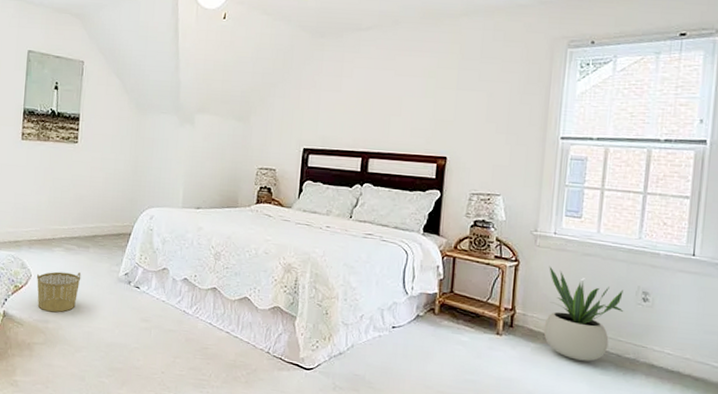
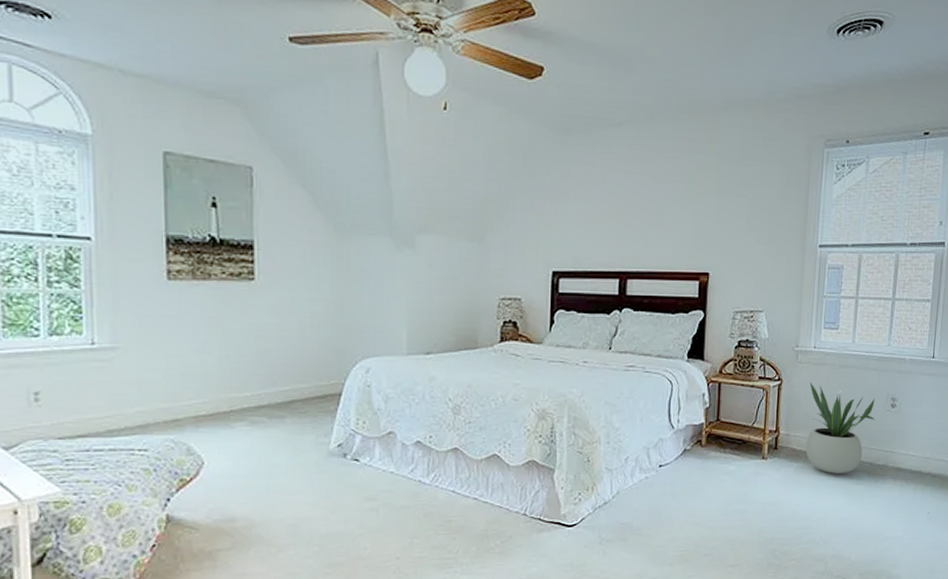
basket: present [37,271,81,313] -> none [212,451,277,507]

